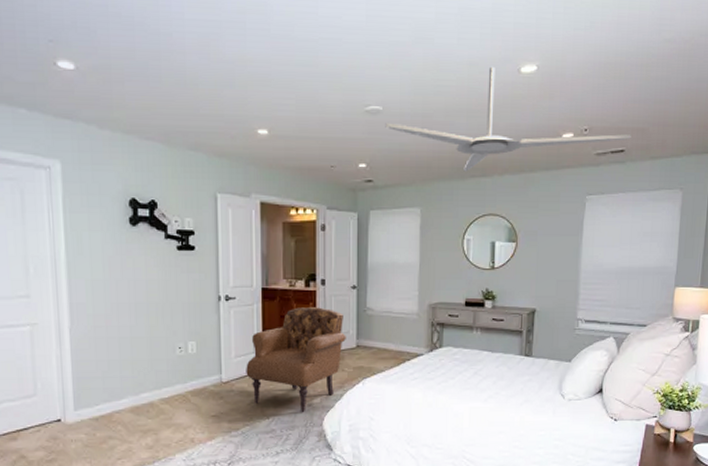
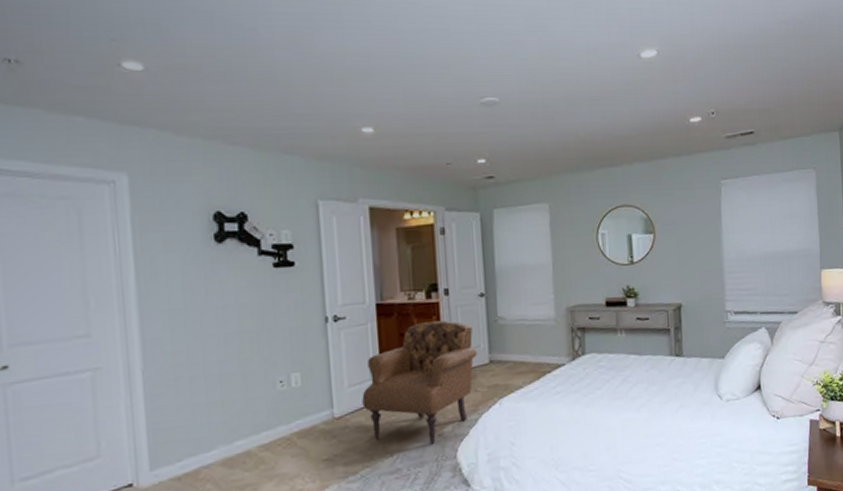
ceiling fan: present [385,66,631,172] -> none [503,52,759,162]

